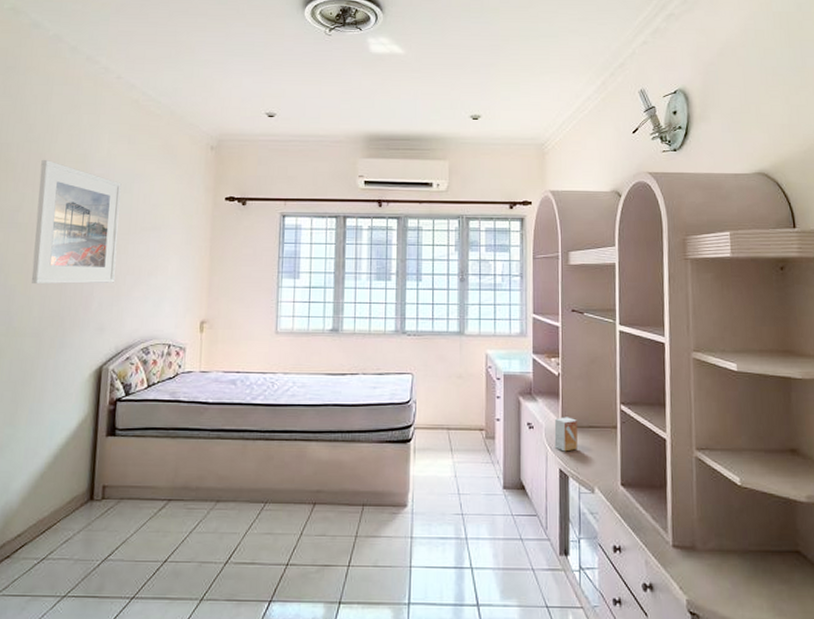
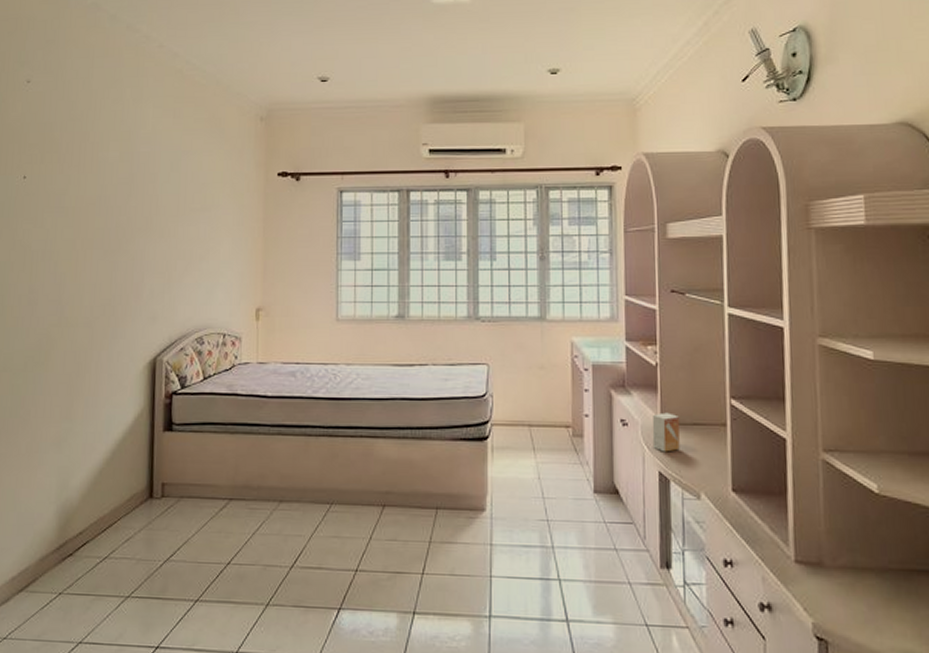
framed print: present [31,159,122,285] -> none [81,138,168,272]

